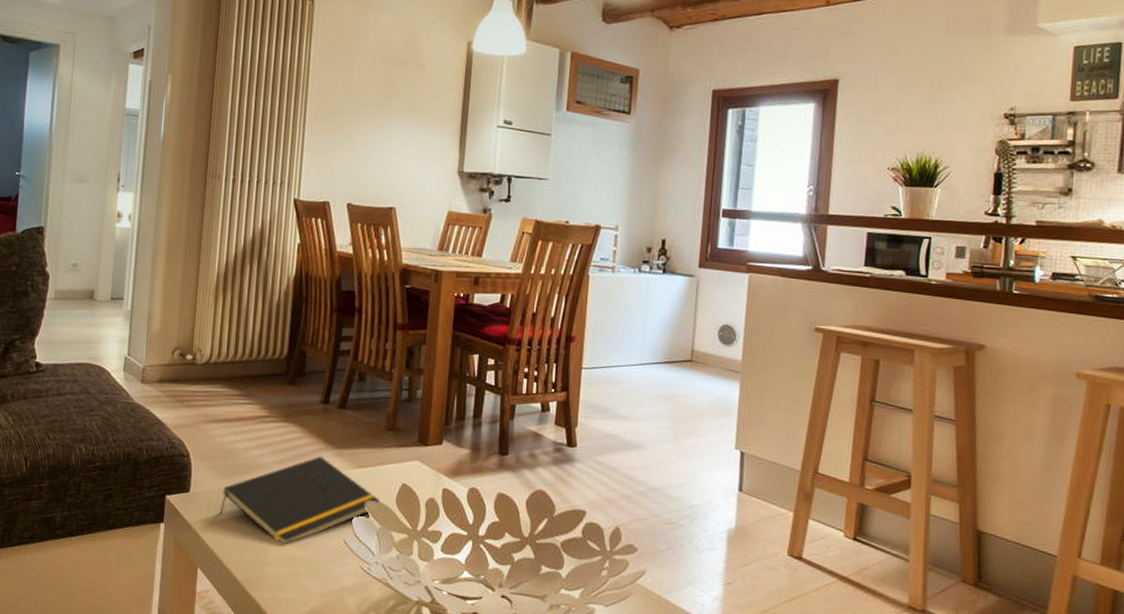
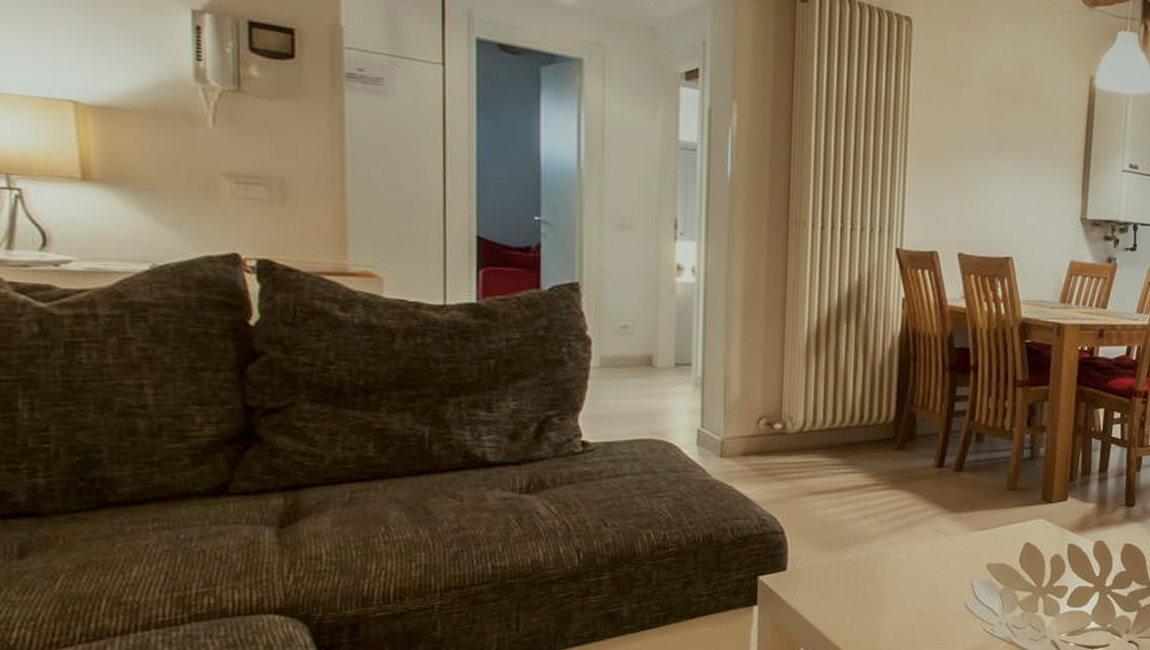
notepad: present [220,456,381,544] -> none [824,522,1003,613]

